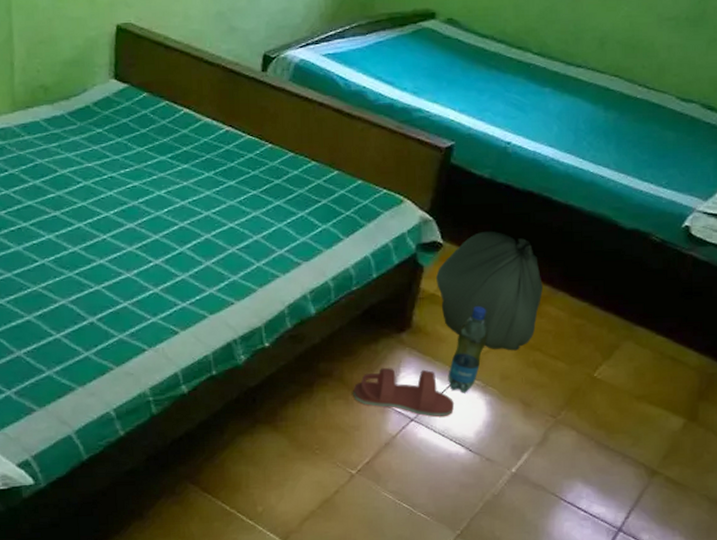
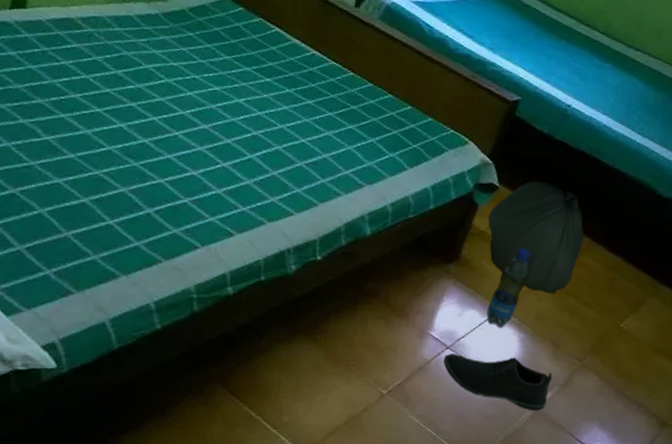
sandal: present [353,367,455,417] -> none [395,294,490,349]
shoe: none [409,422,527,474] -> present [443,353,553,411]

